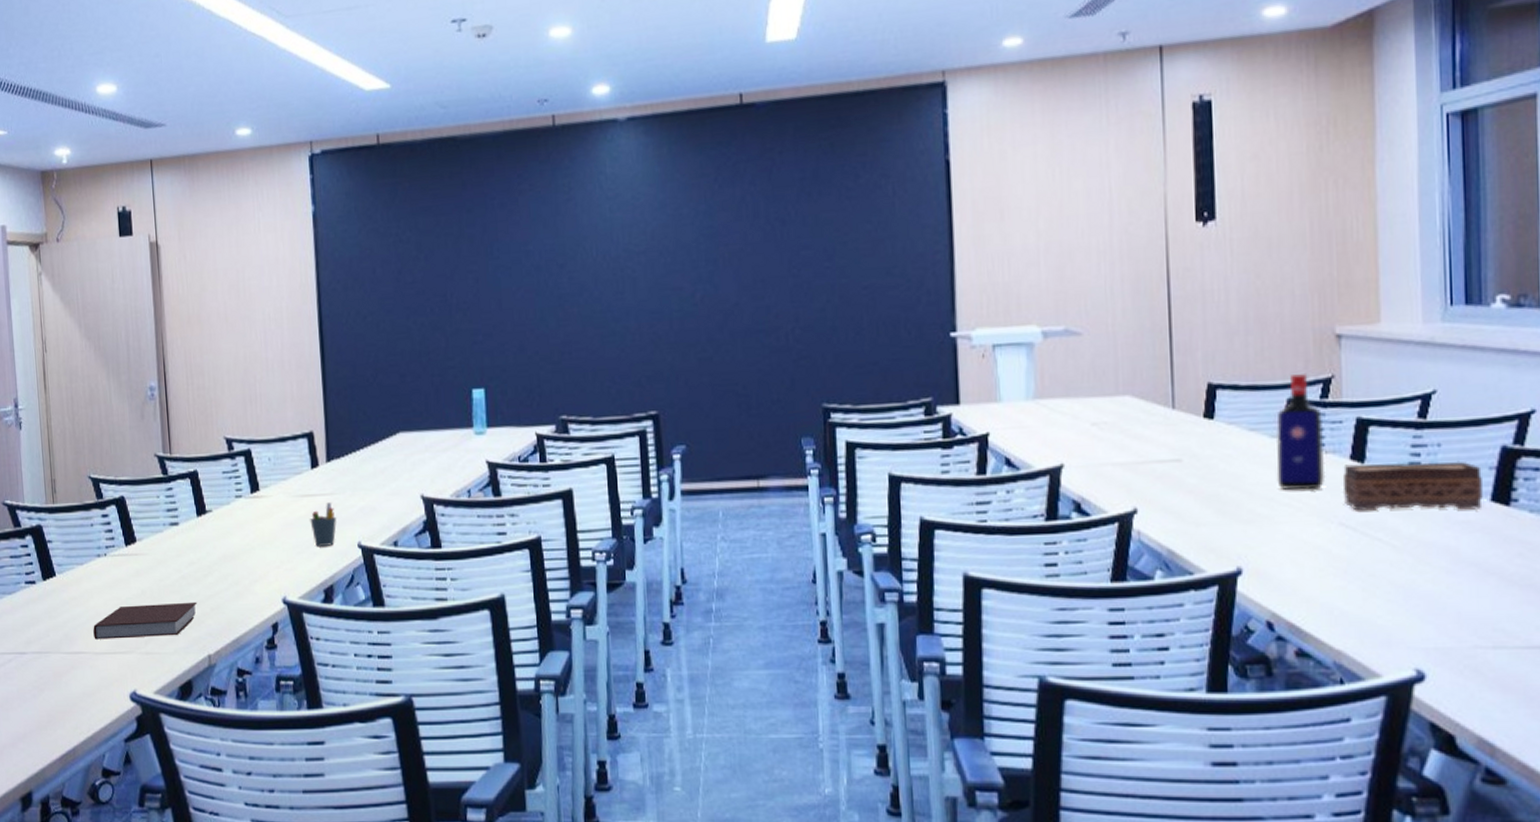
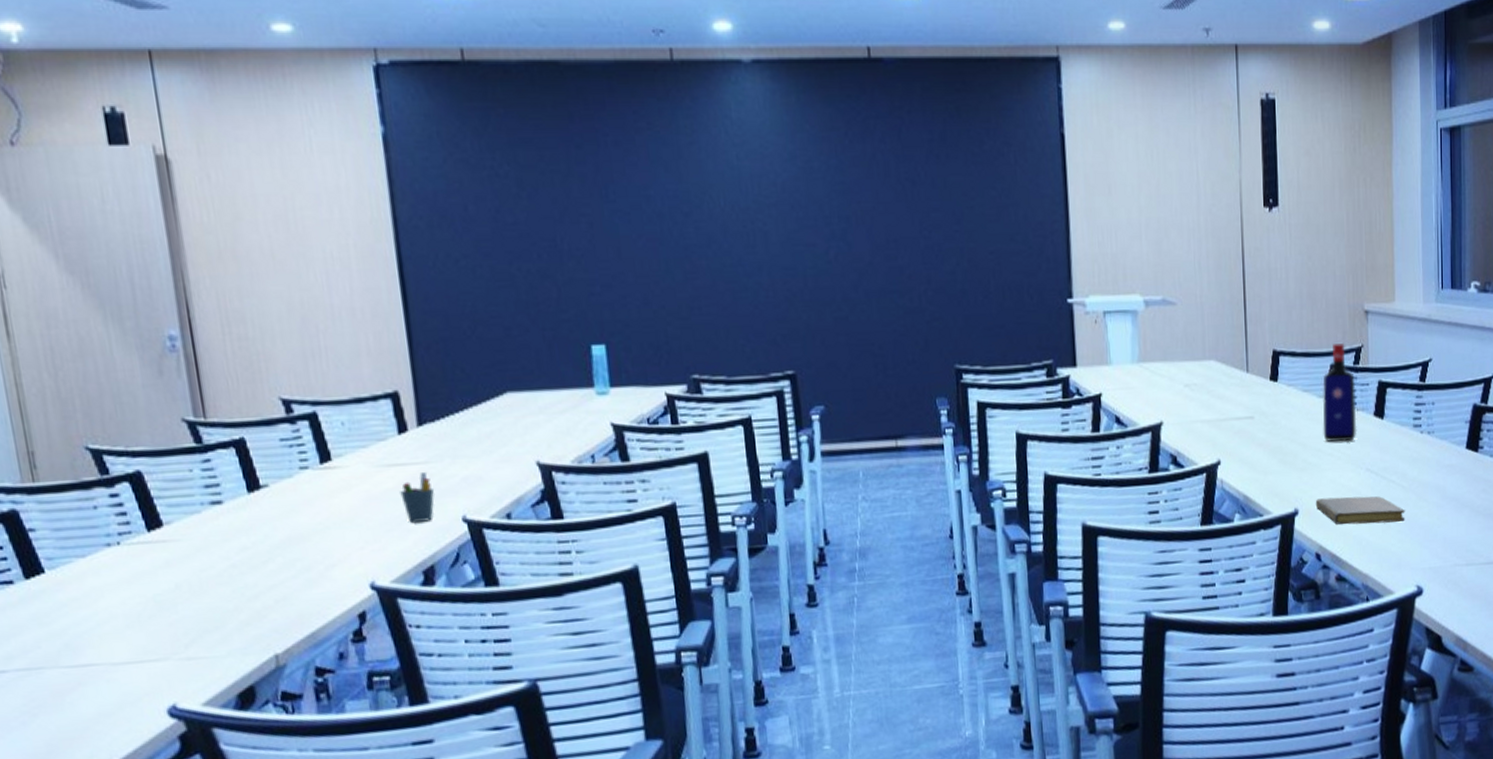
notebook: present [93,601,198,640] -> none [107,593,256,648]
notebook: none [1266,555,1398,590] -> present [1315,496,1405,525]
tissue box: present [1342,461,1483,511] -> none [1368,416,1461,459]

